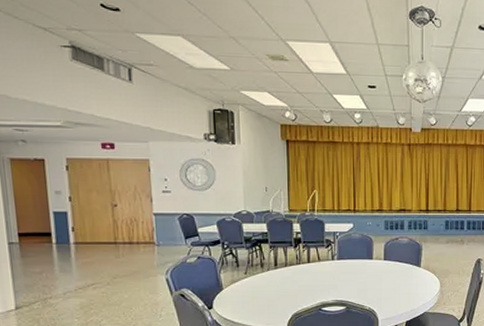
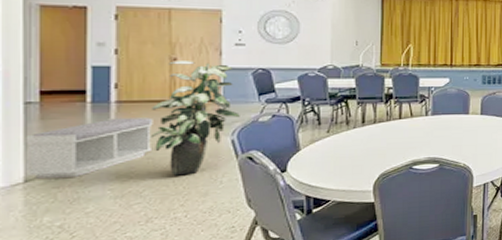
bench: none [12,257,105,307] -> present [25,117,153,179]
indoor plant: none [101,207,171,308] -> present [150,61,240,176]

